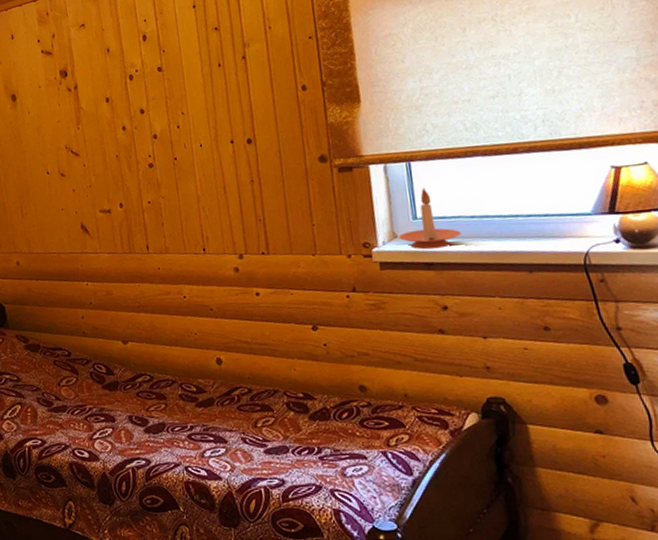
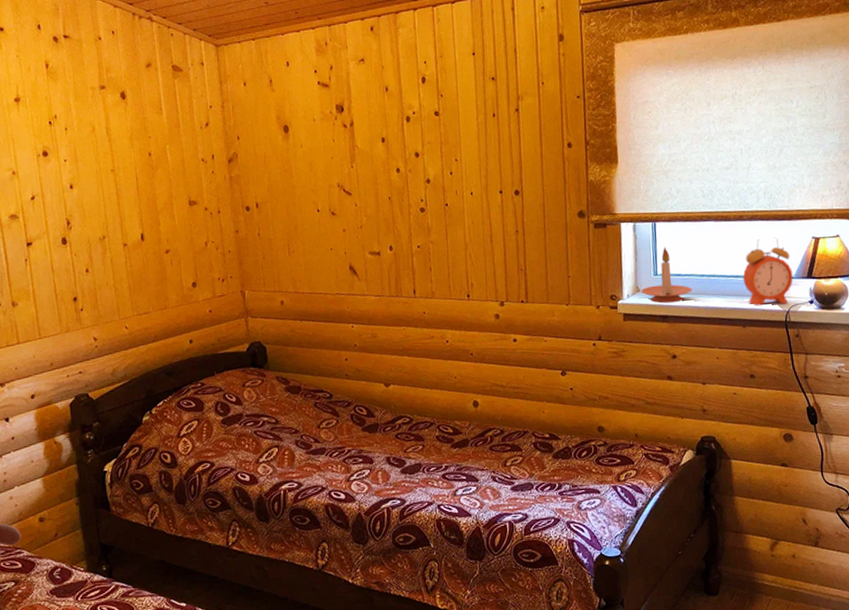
alarm clock: none [523,169,591,249] -> present [742,237,793,306]

